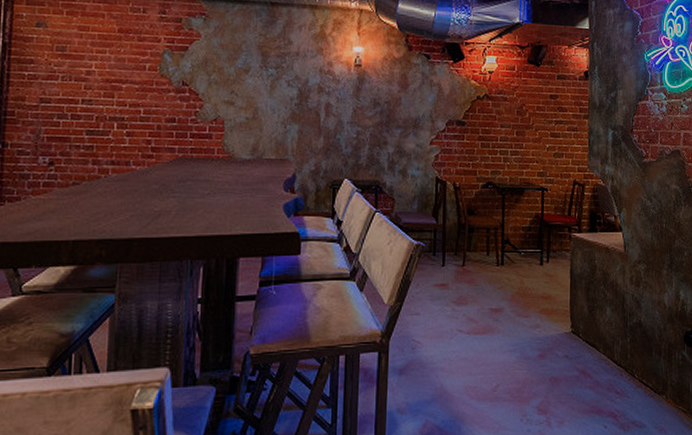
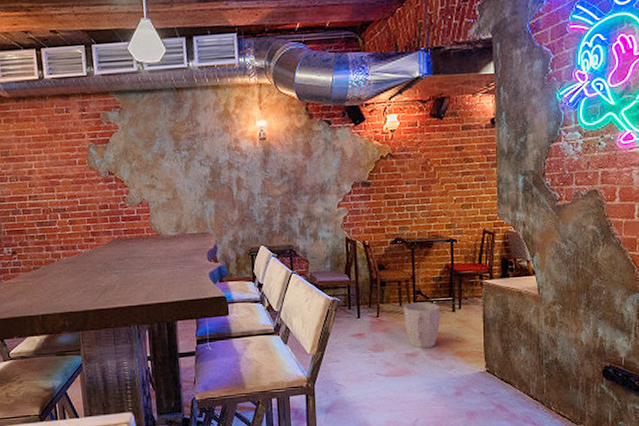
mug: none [490,253,529,304] -> present [403,302,441,349]

